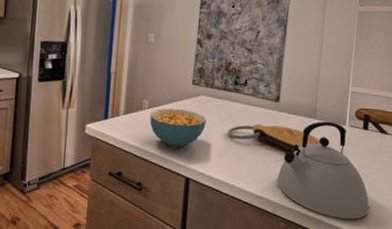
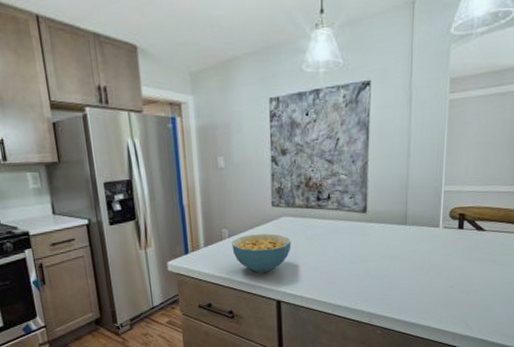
cutting board: present [227,124,322,151] -> none [315,237,415,261]
kettle: present [277,121,370,219] -> none [370,225,467,320]

